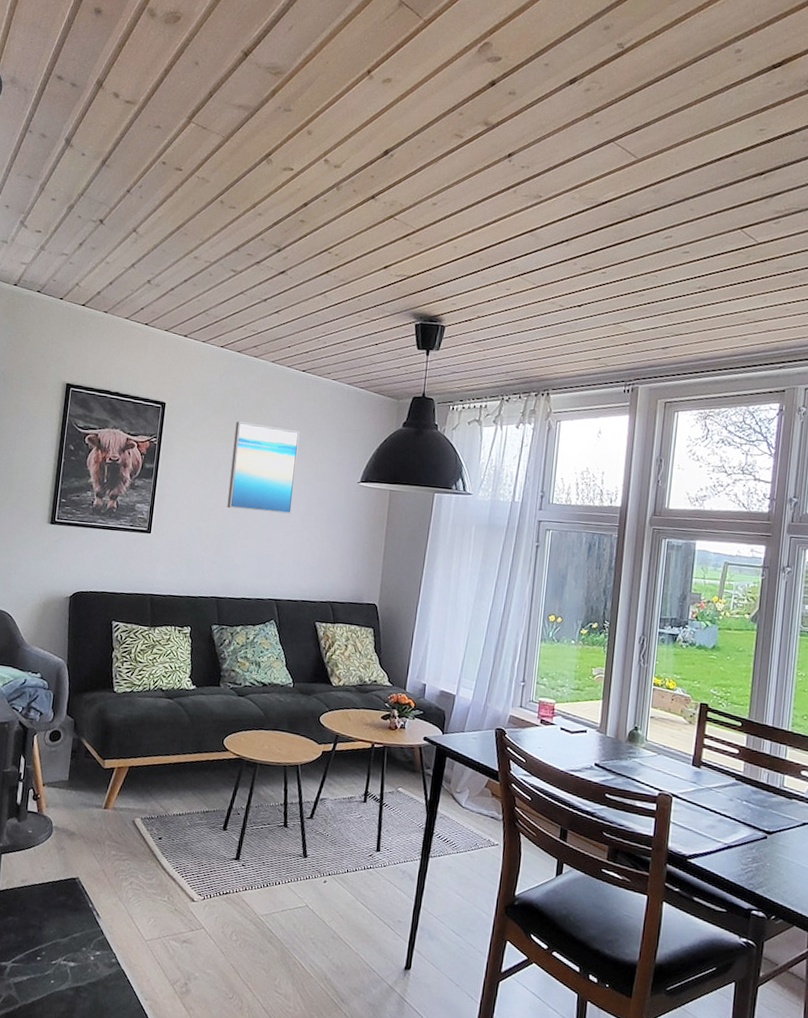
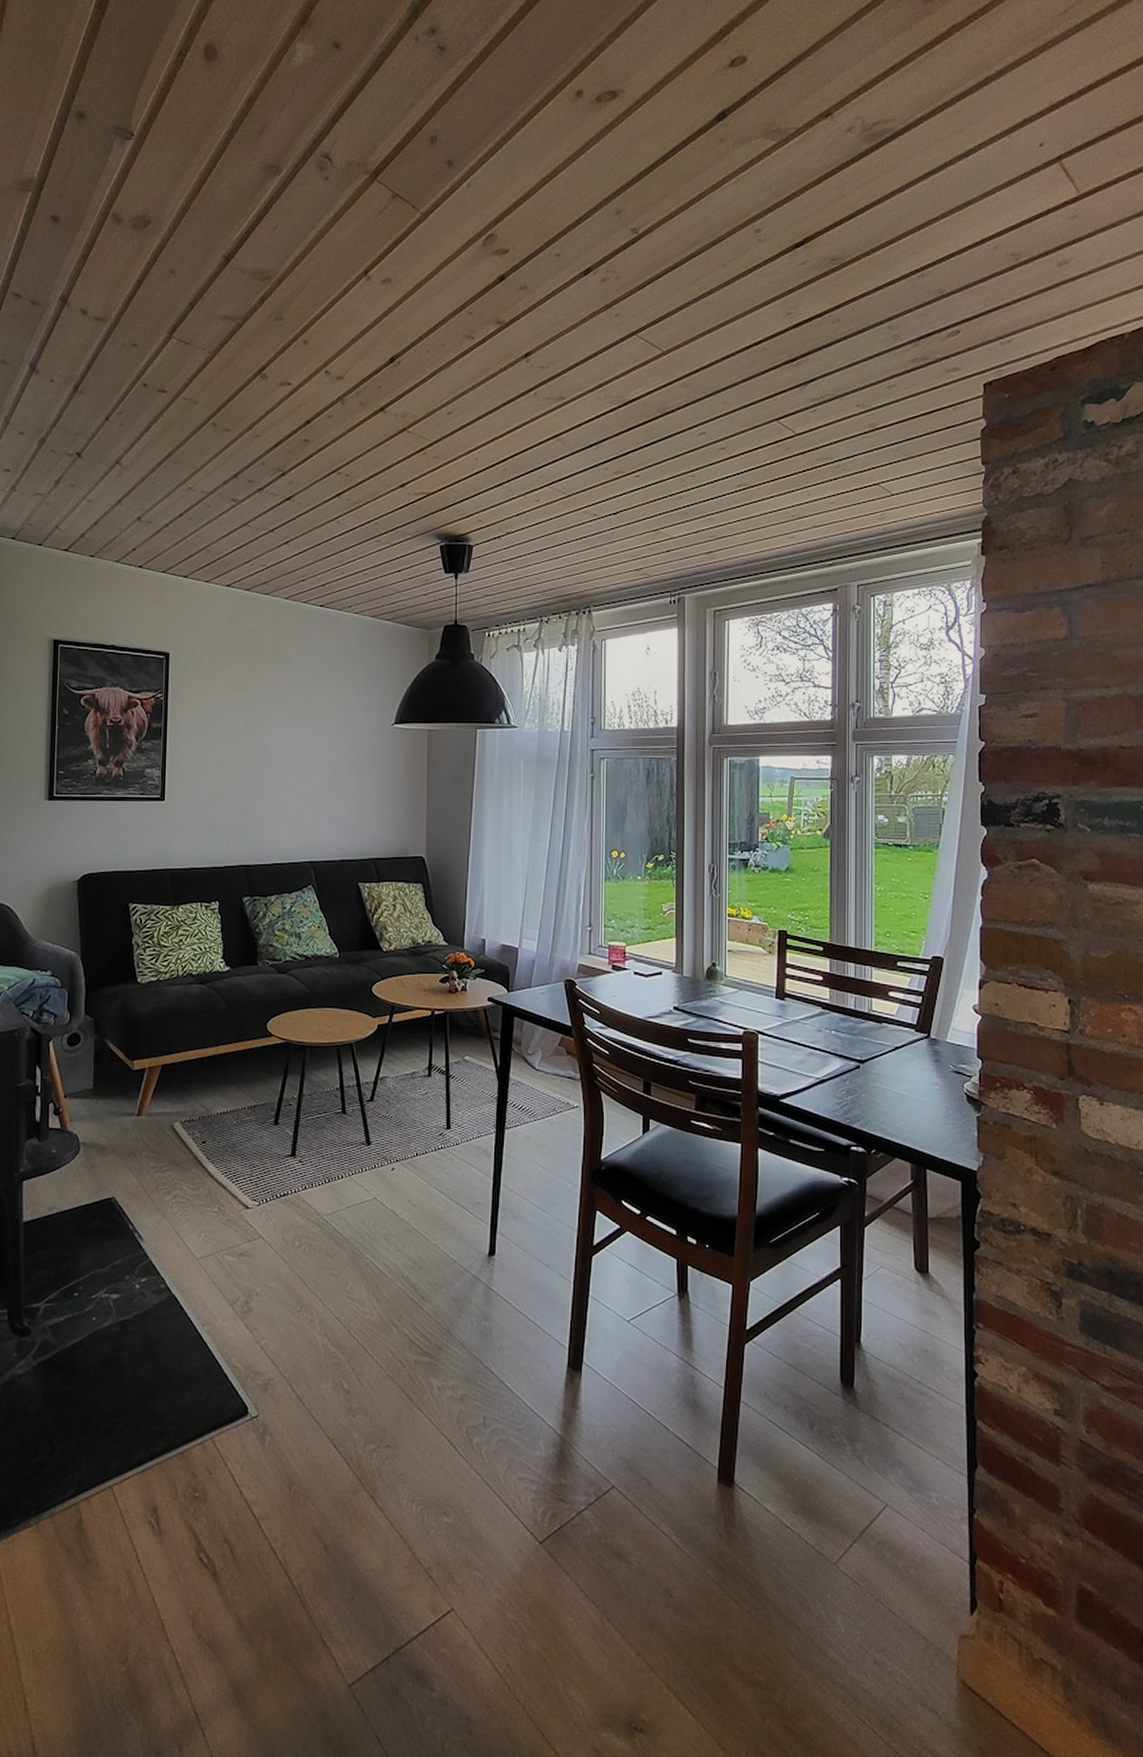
wall art: present [227,421,300,514] -> none [248,667,323,766]

